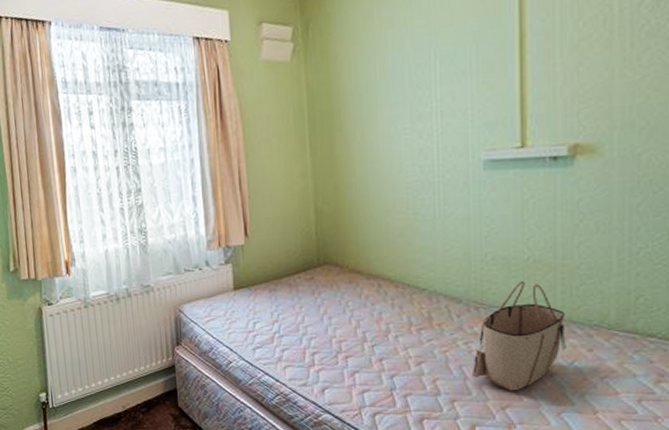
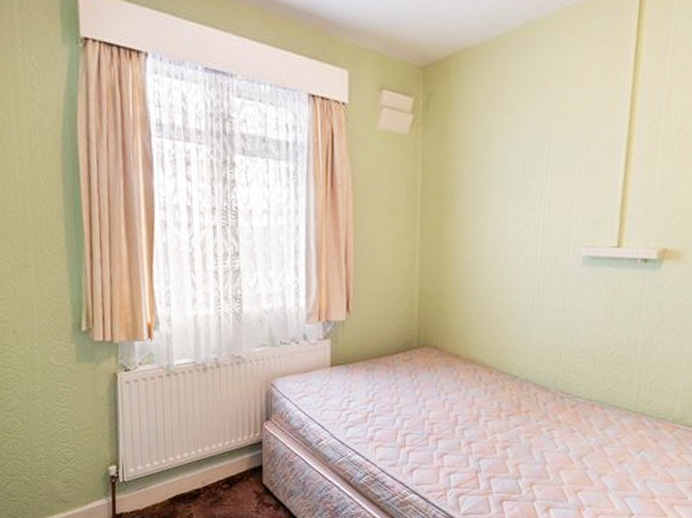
tote bag: present [471,281,566,391] -> none [551,374,638,477]

